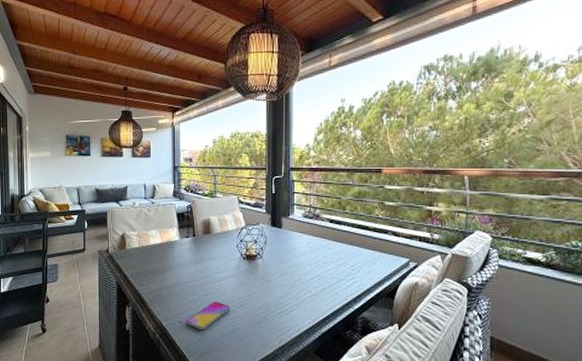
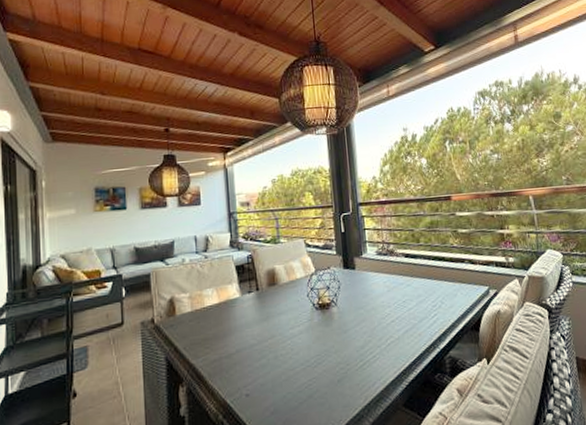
smartphone: present [187,302,231,330] -> none [255,363,306,401]

